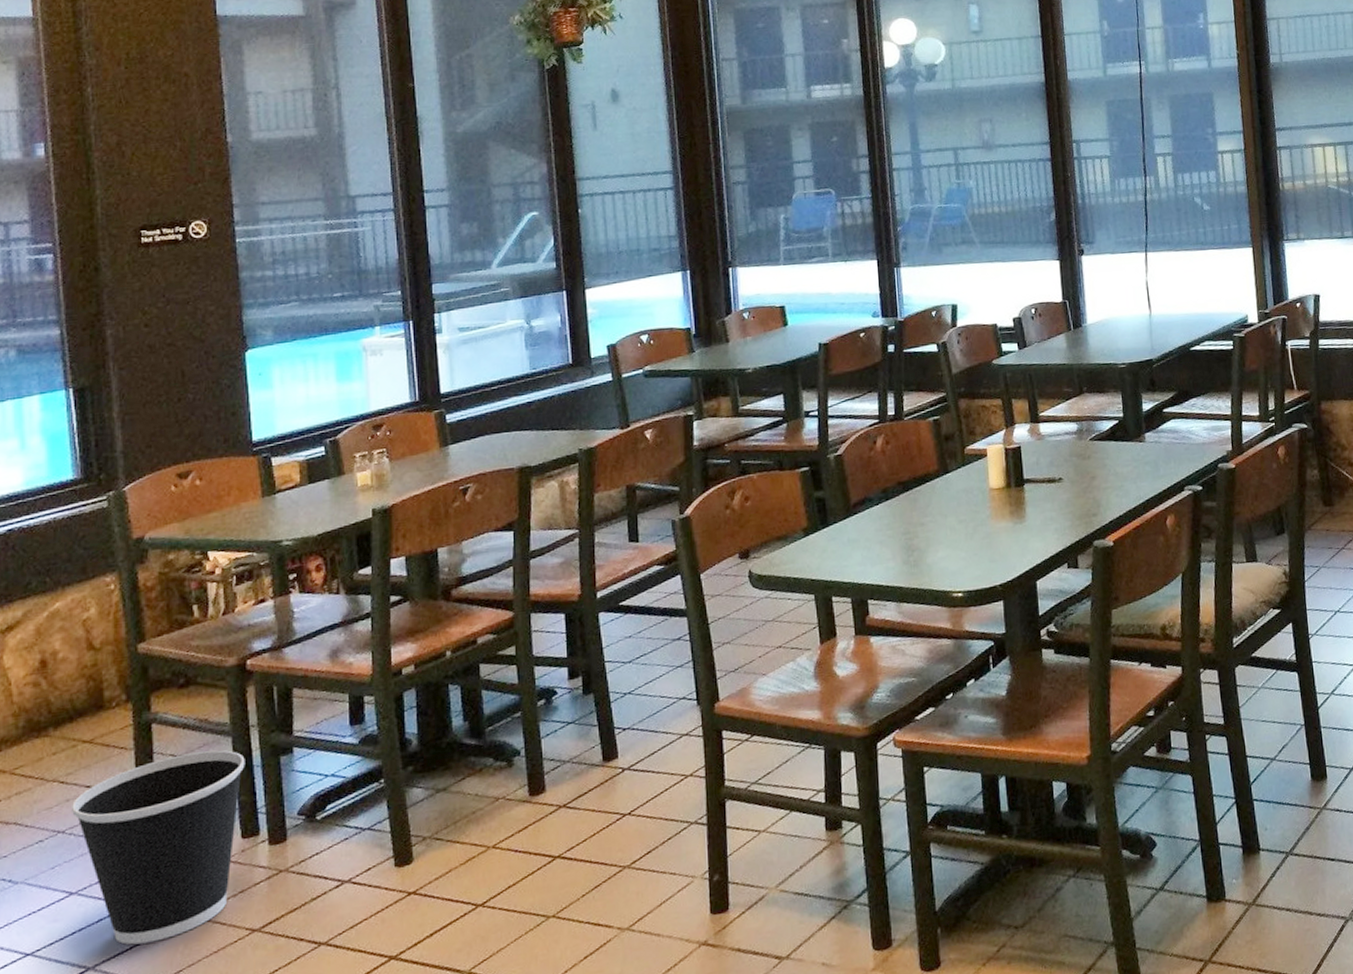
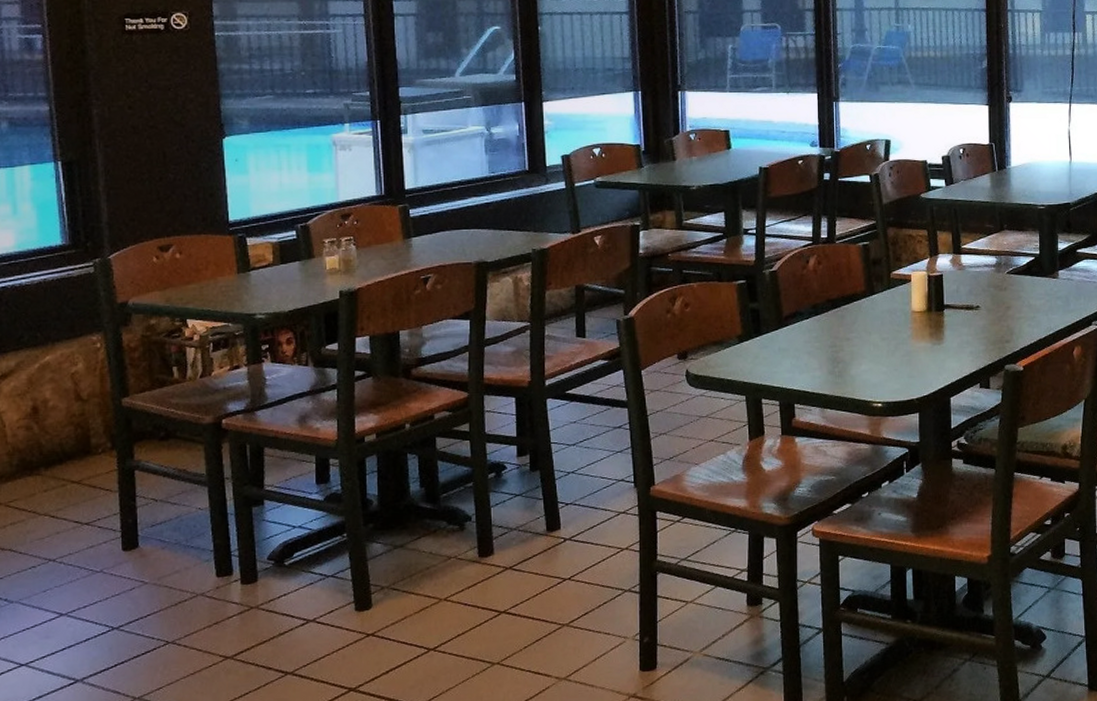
wastebasket: present [72,750,245,945] -> none [62,497,220,663]

